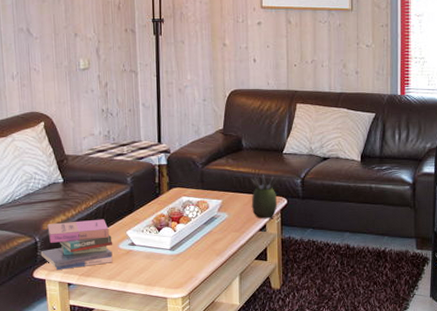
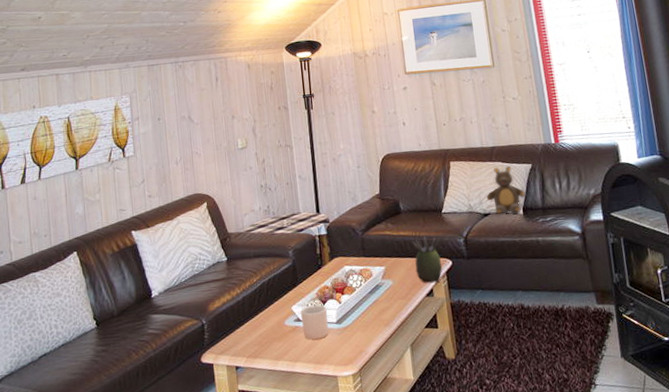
books: present [40,219,113,270] -> none [207,295,280,353]
mug: none [135,232,162,263] -> present [300,305,329,340]
teddy bear: none [328,113,366,160] -> present [486,165,526,215]

